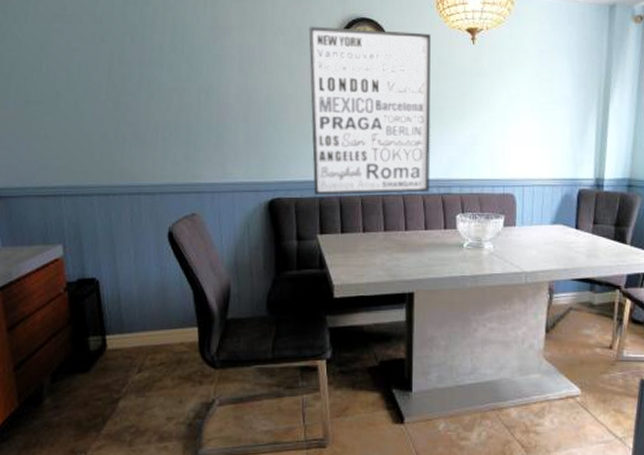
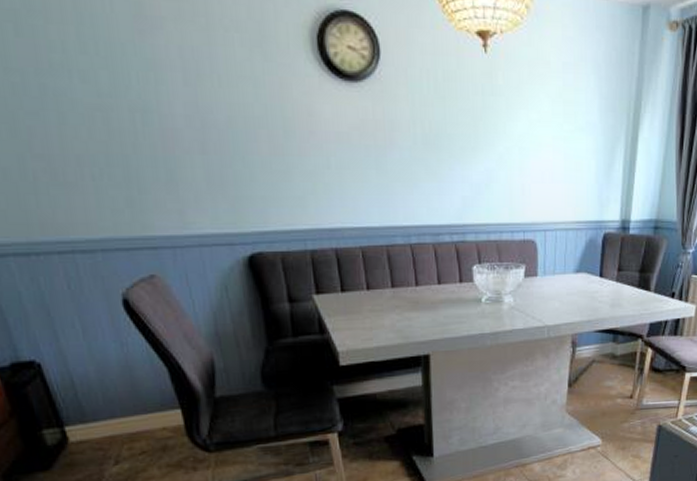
wall art: present [309,26,431,195] -> none [273,20,441,248]

